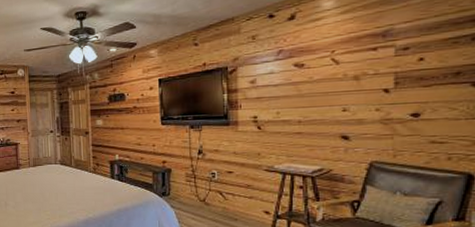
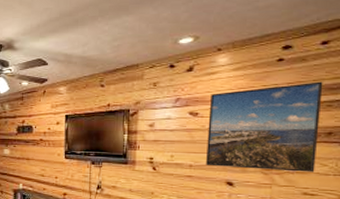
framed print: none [316,16,447,121] -> present [206,81,323,172]

